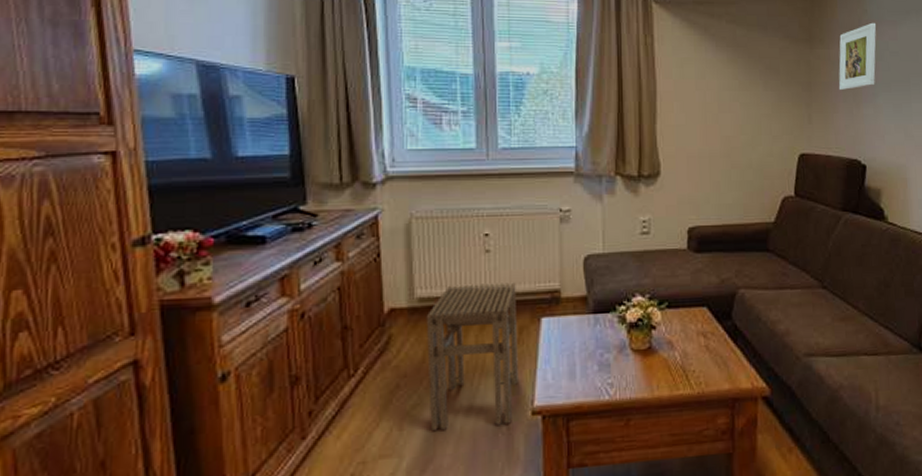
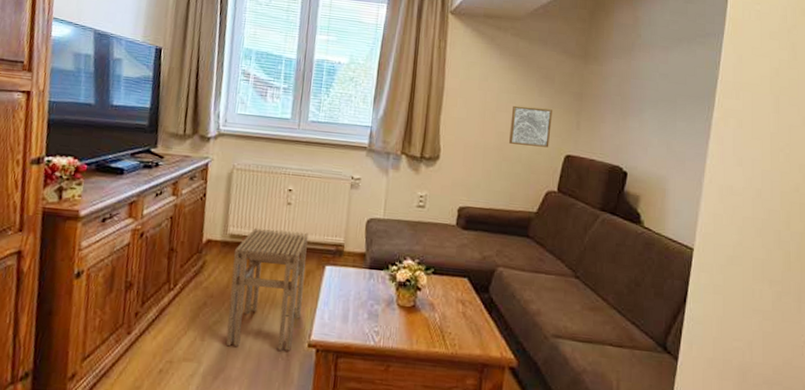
wall art: none [736,104,781,148] -> present [509,105,552,148]
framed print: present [838,22,877,91] -> none [607,46,649,104]

